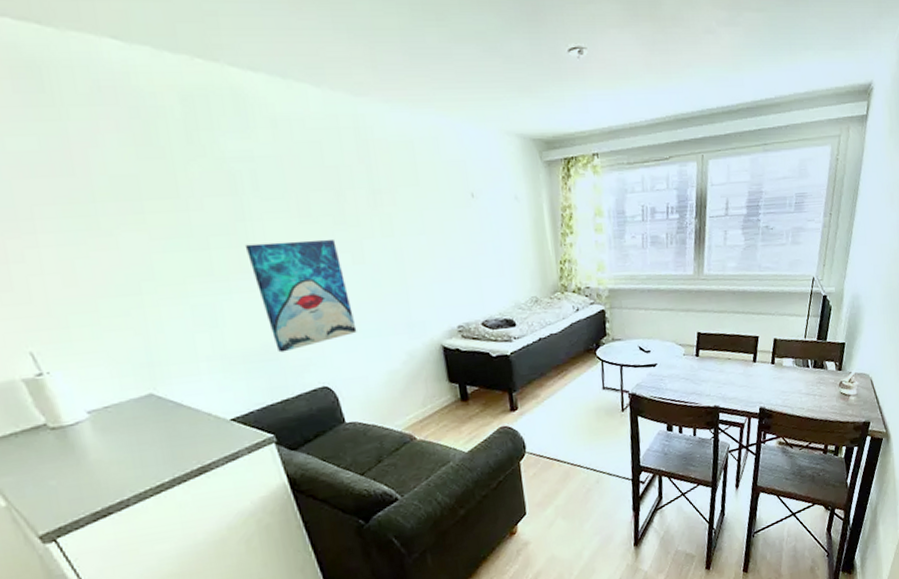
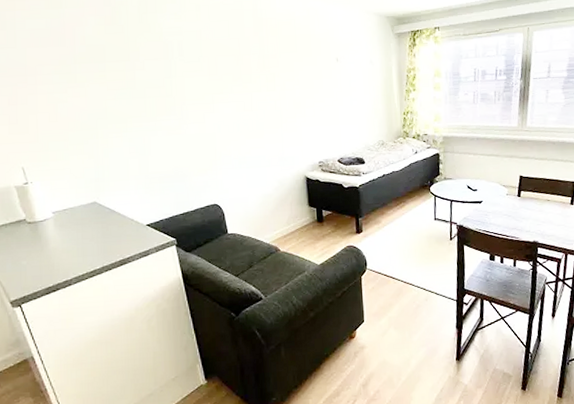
wall art: present [245,240,357,353] -> none [169,92,243,176]

